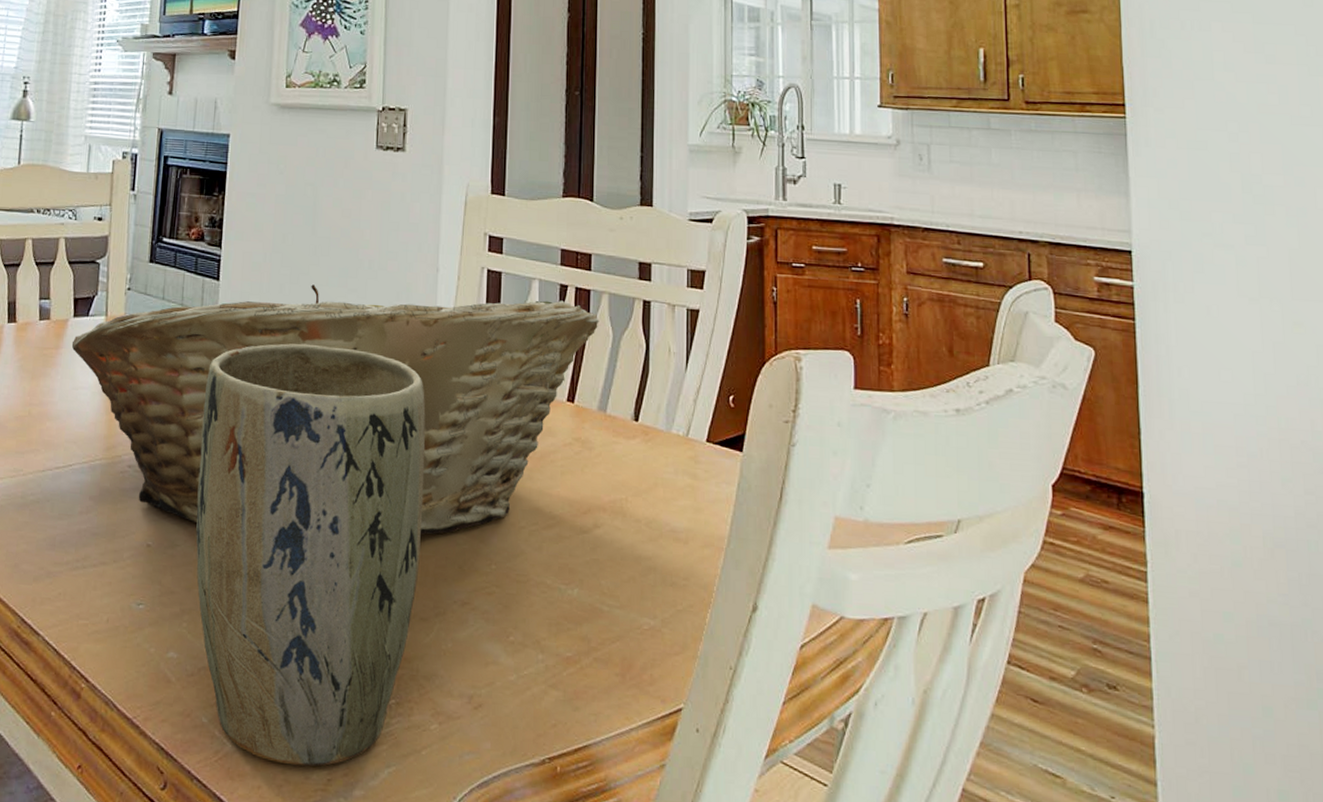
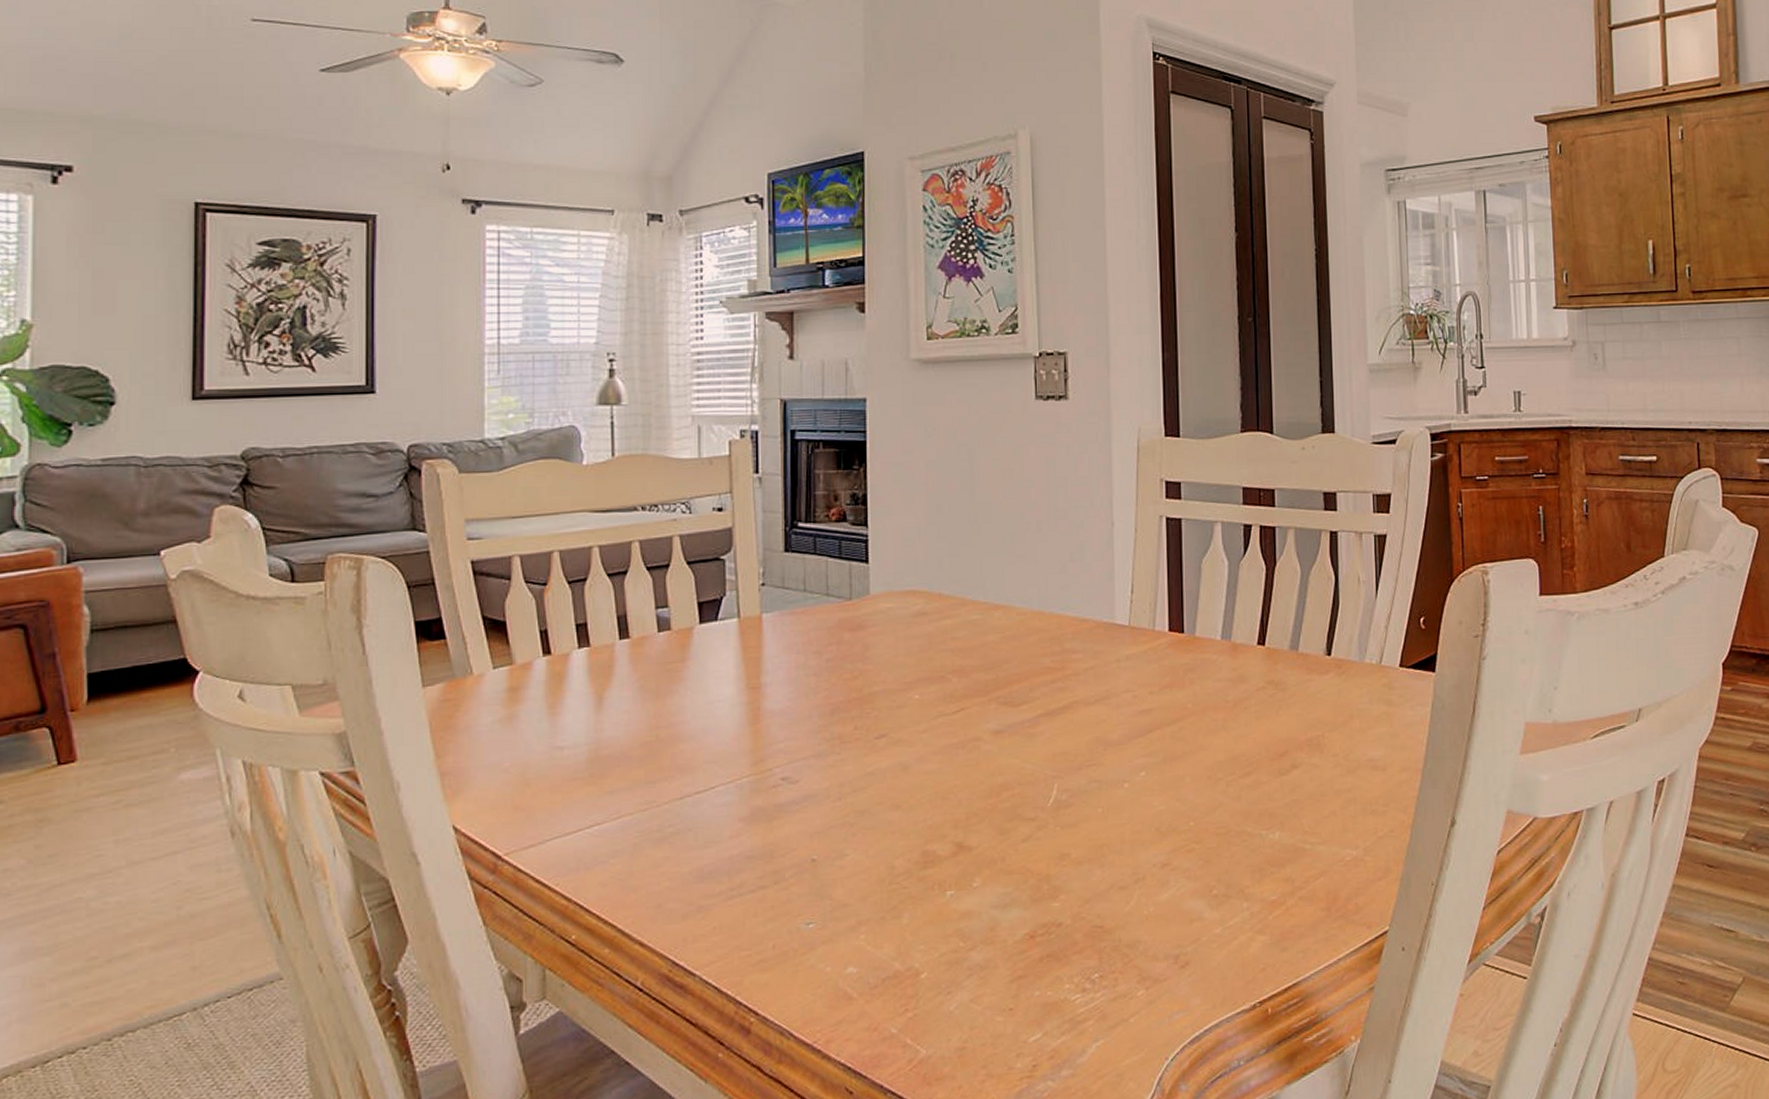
fruit basket: present [71,284,599,535] -> none [700,541,1286,829]
plant pot: present [196,343,426,767] -> none [862,619,1114,1059]

